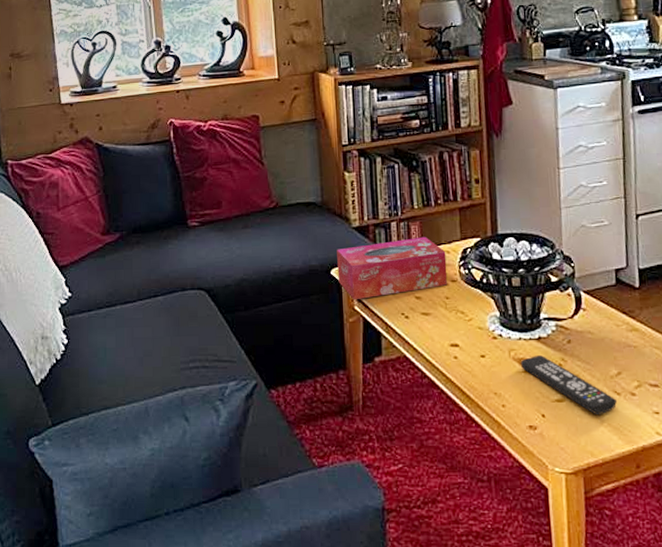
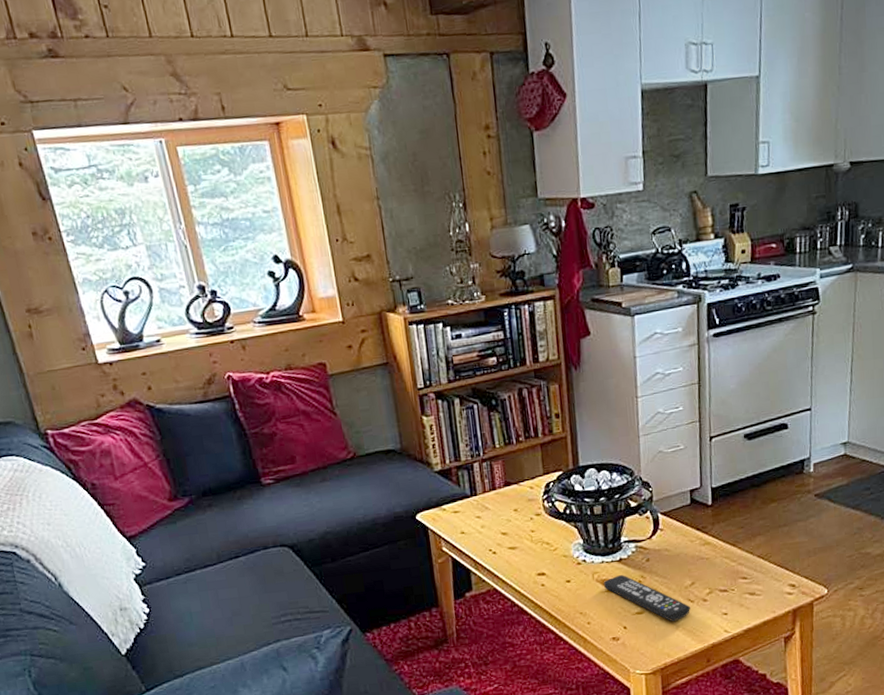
tissue box: present [337,236,448,300] -> none [420,474,533,542]

